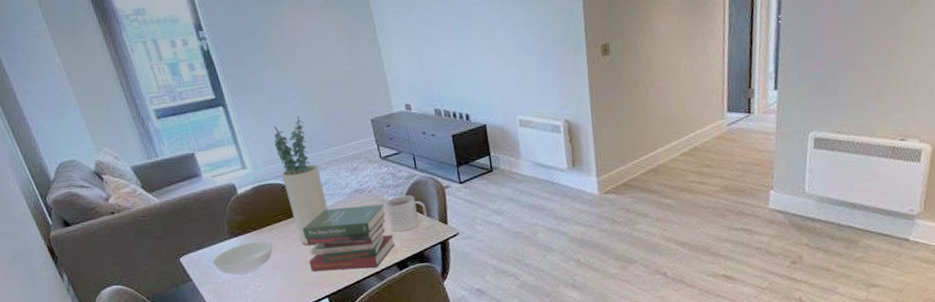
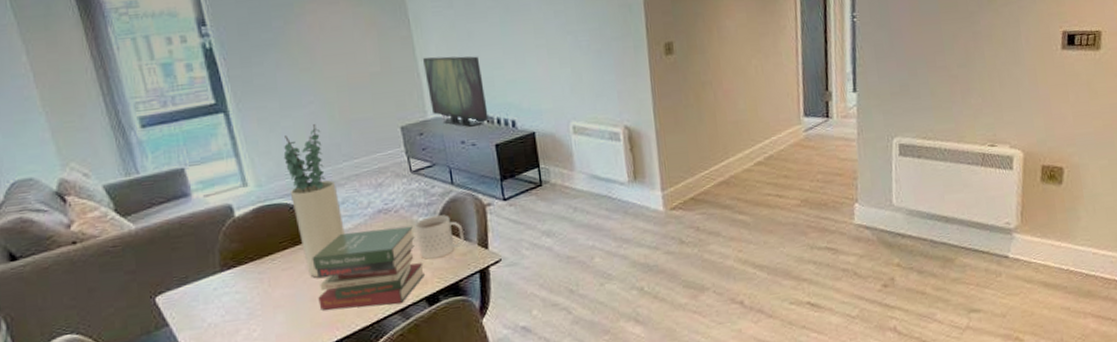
bowl: present [212,240,273,275] -> none [196,273,275,318]
television: none [388,57,446,120] -> present [423,56,489,127]

